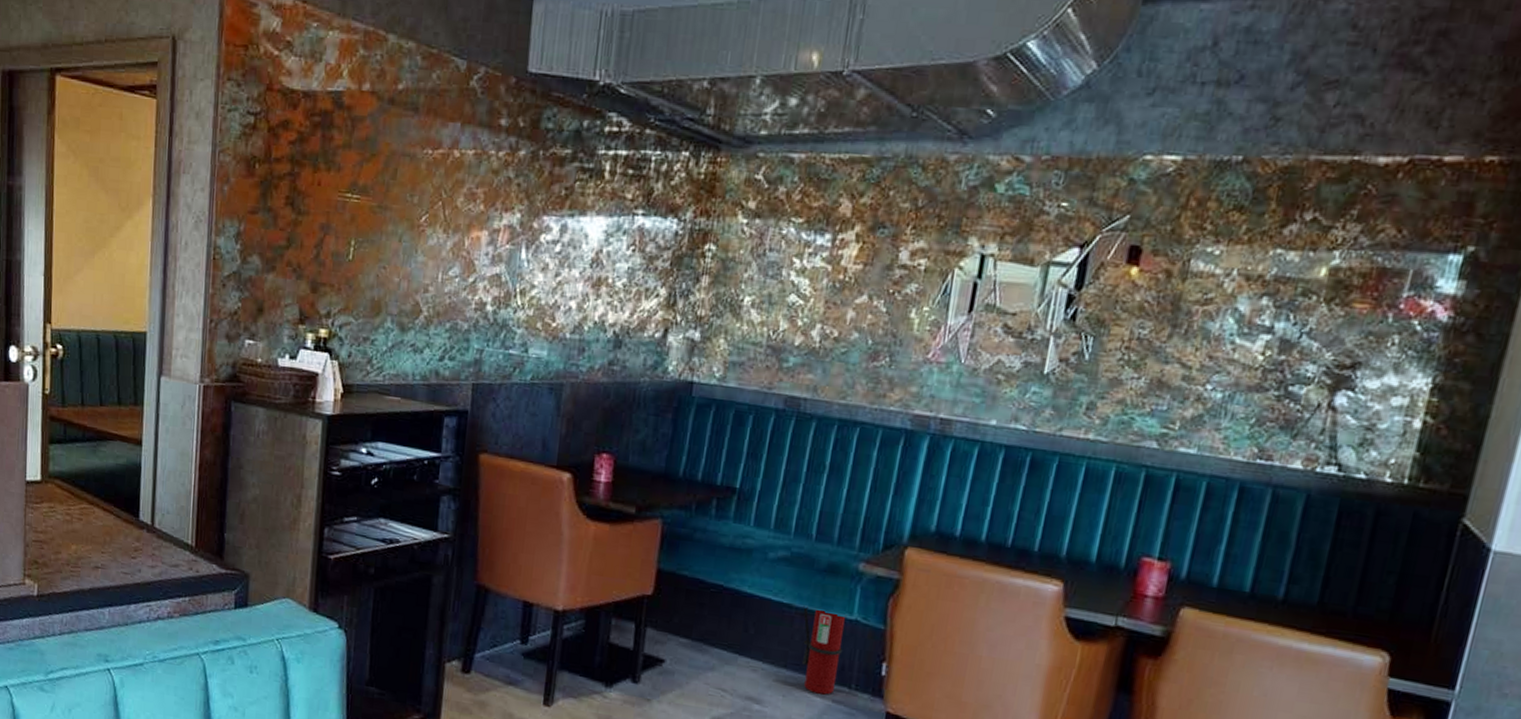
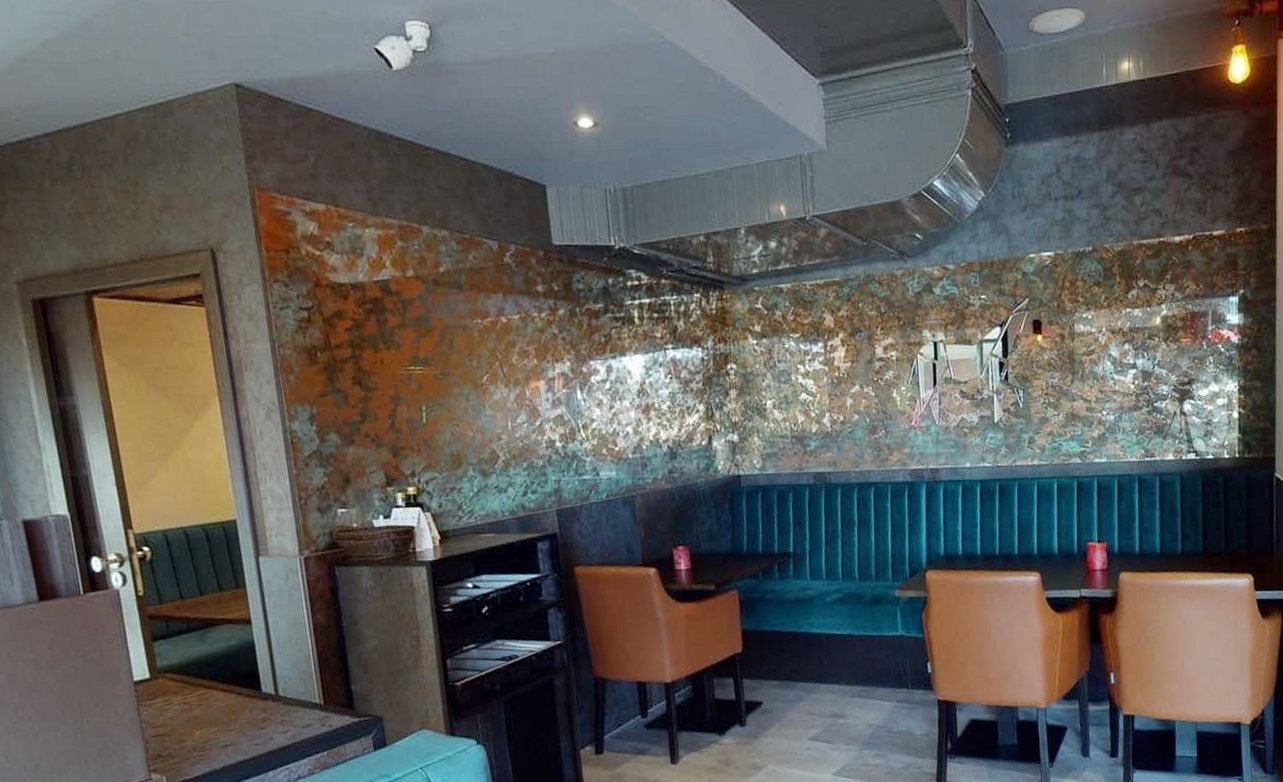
fire extinguisher: present [801,605,845,695] -> none [860,632,897,699]

